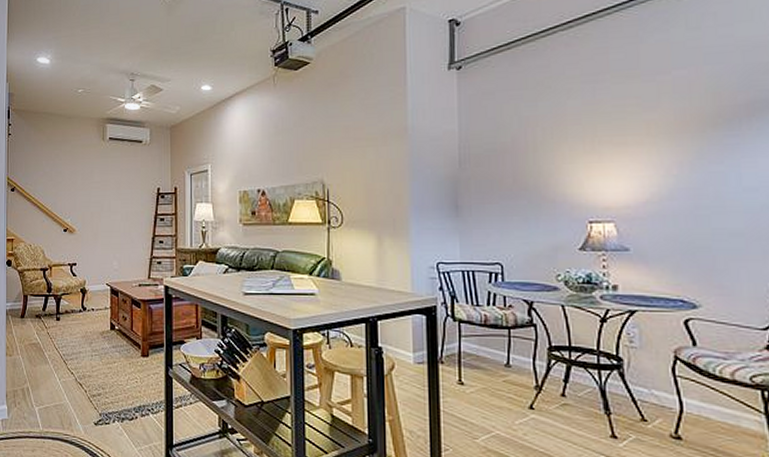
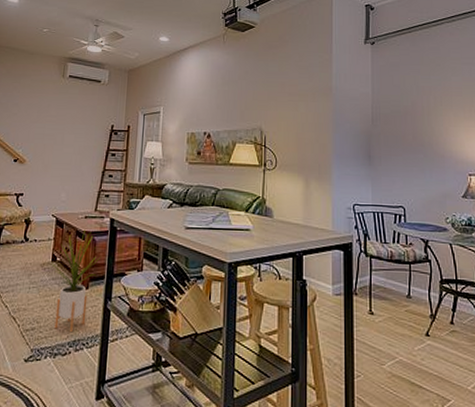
house plant: none [110,298,159,399] -> present [51,229,101,333]

